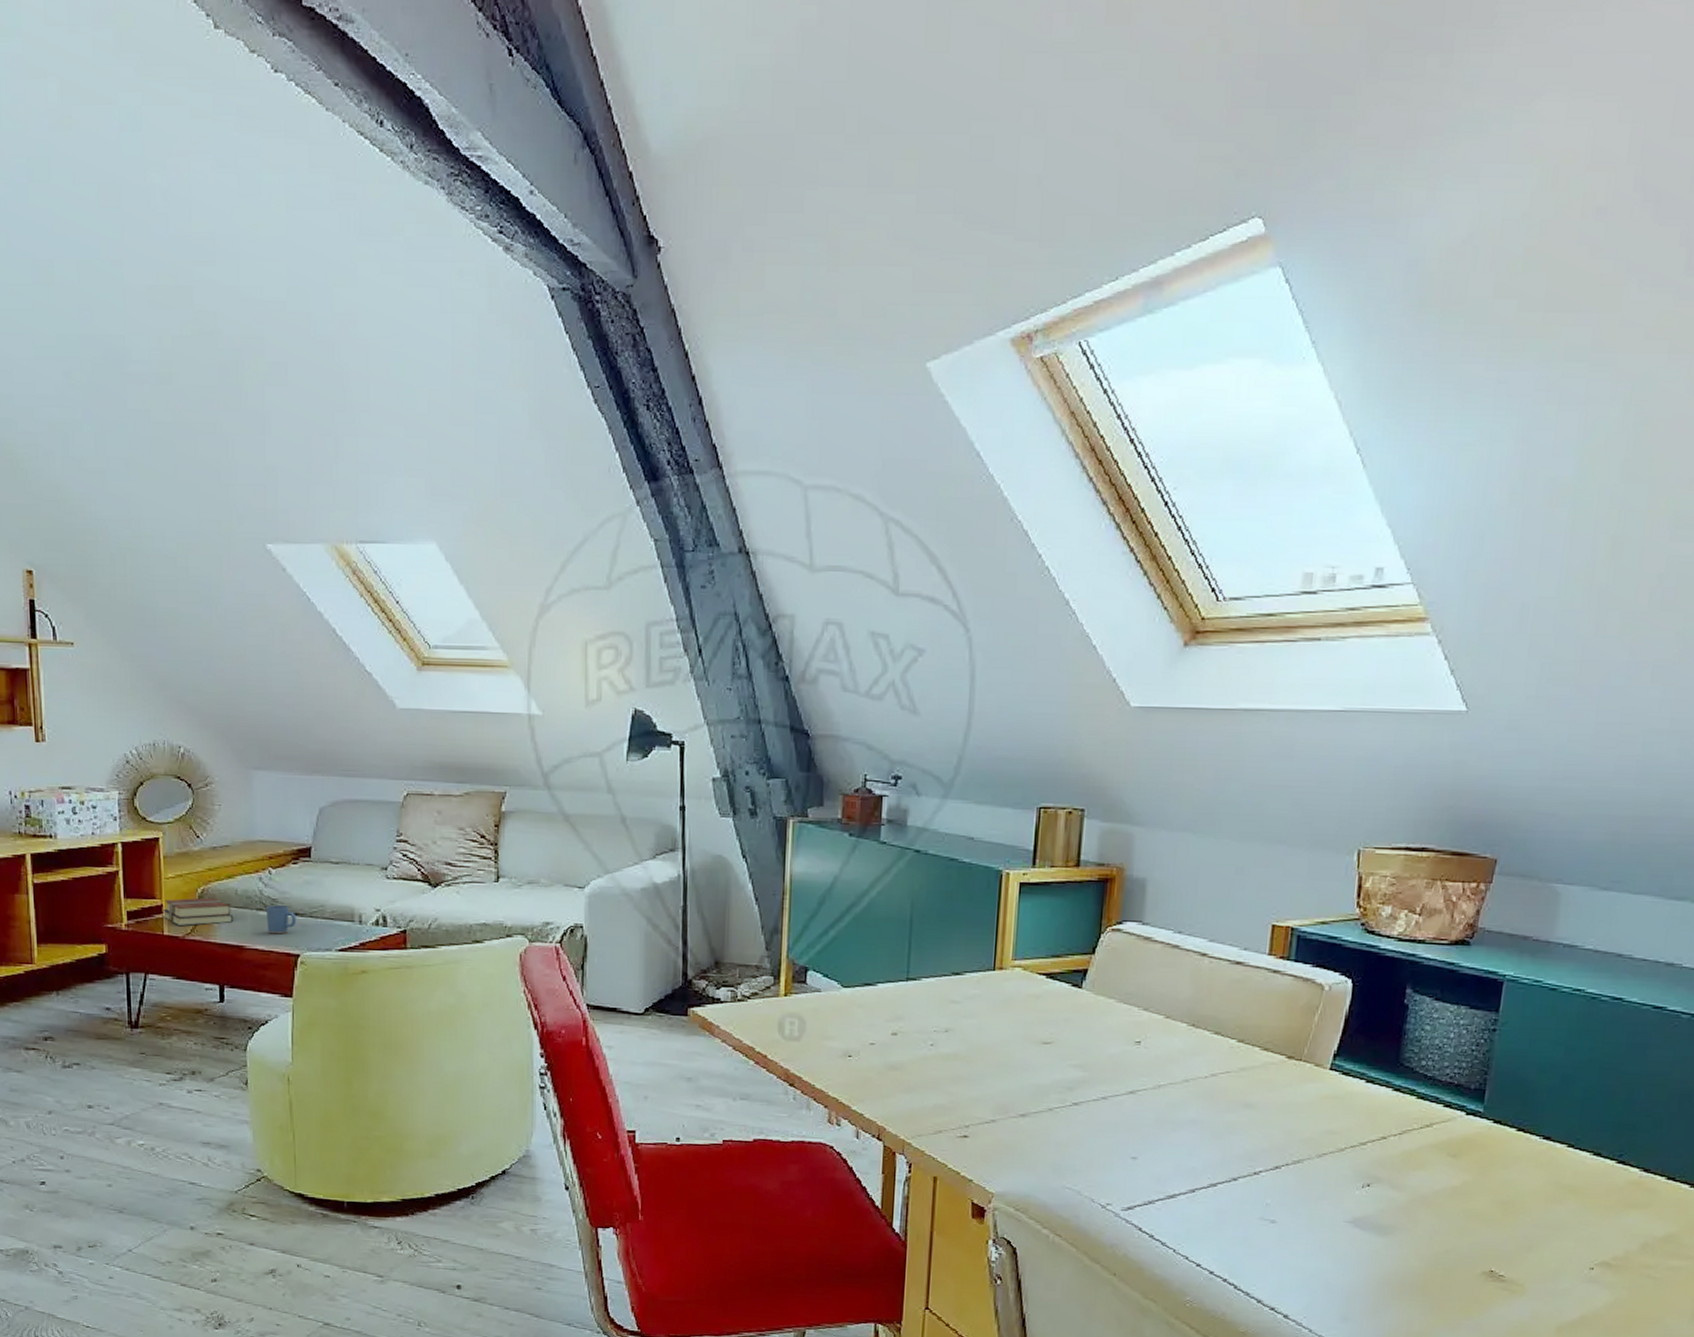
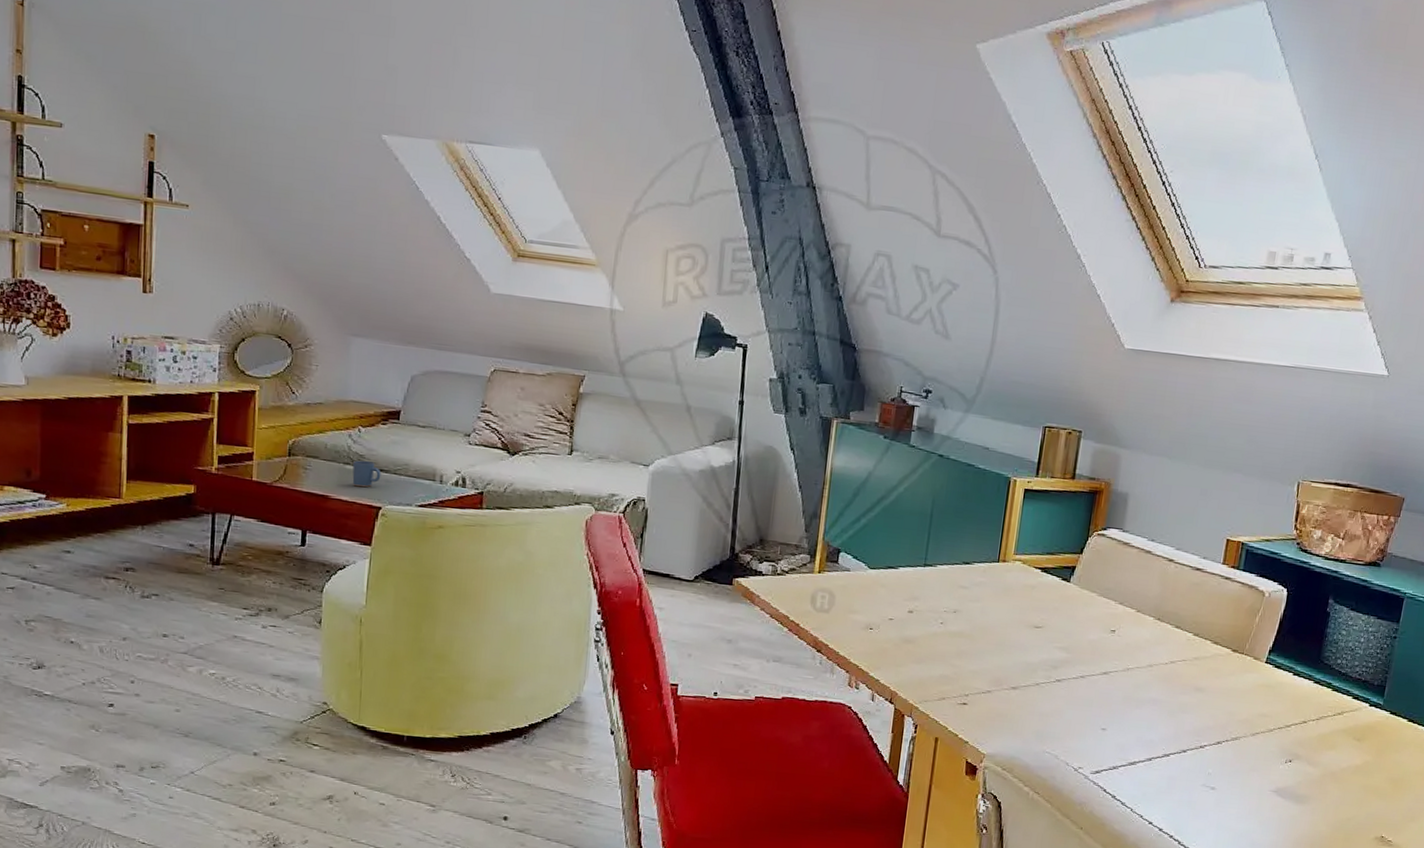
books: present [162,897,234,927] -> none [252,448,321,475]

